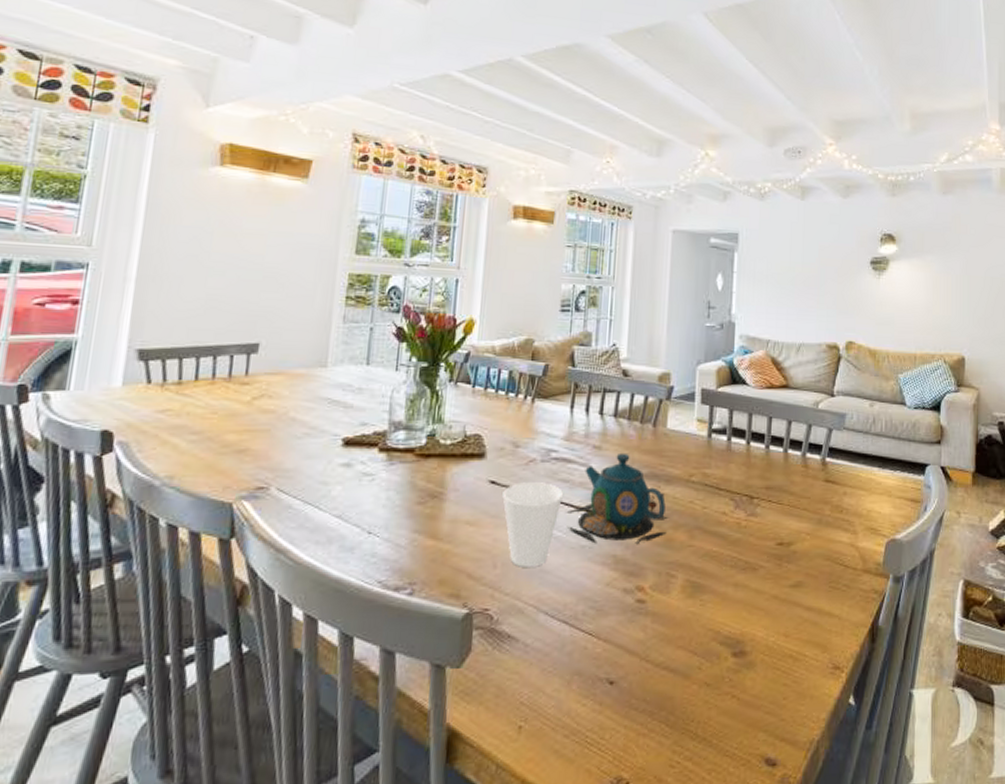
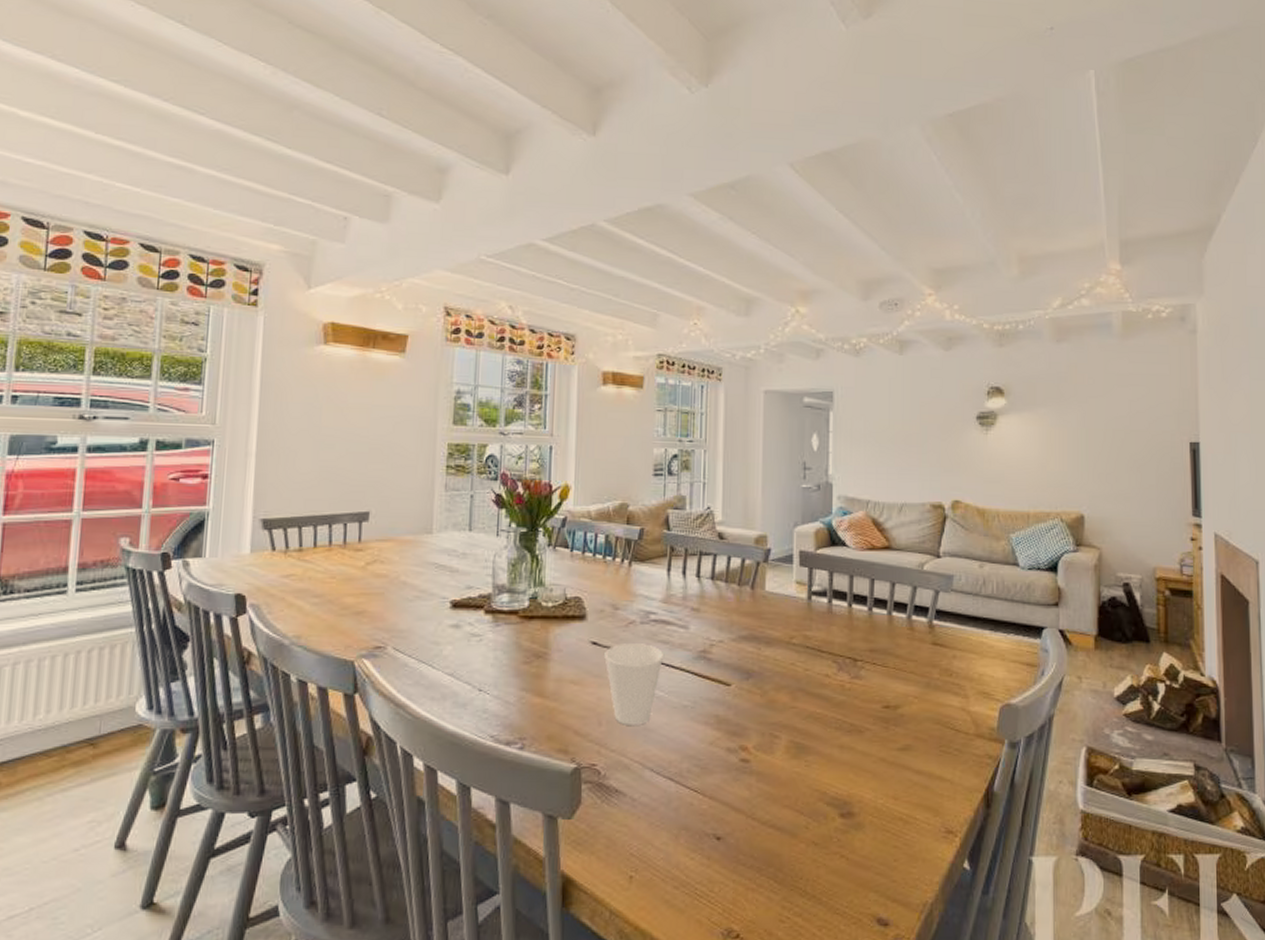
teapot: present [566,452,669,545] -> none [667,615,770,706]

